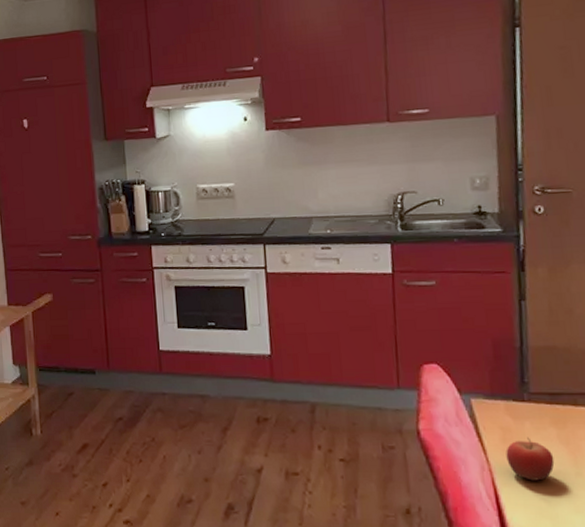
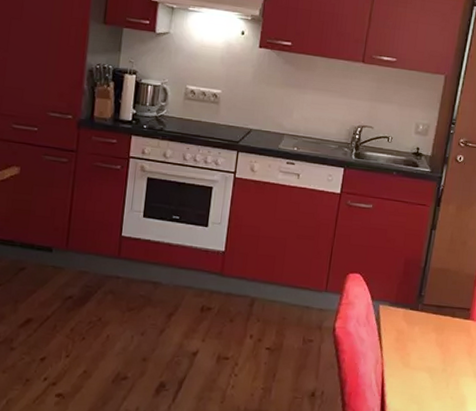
fruit: present [506,437,555,481] -> none [396,339,430,374]

